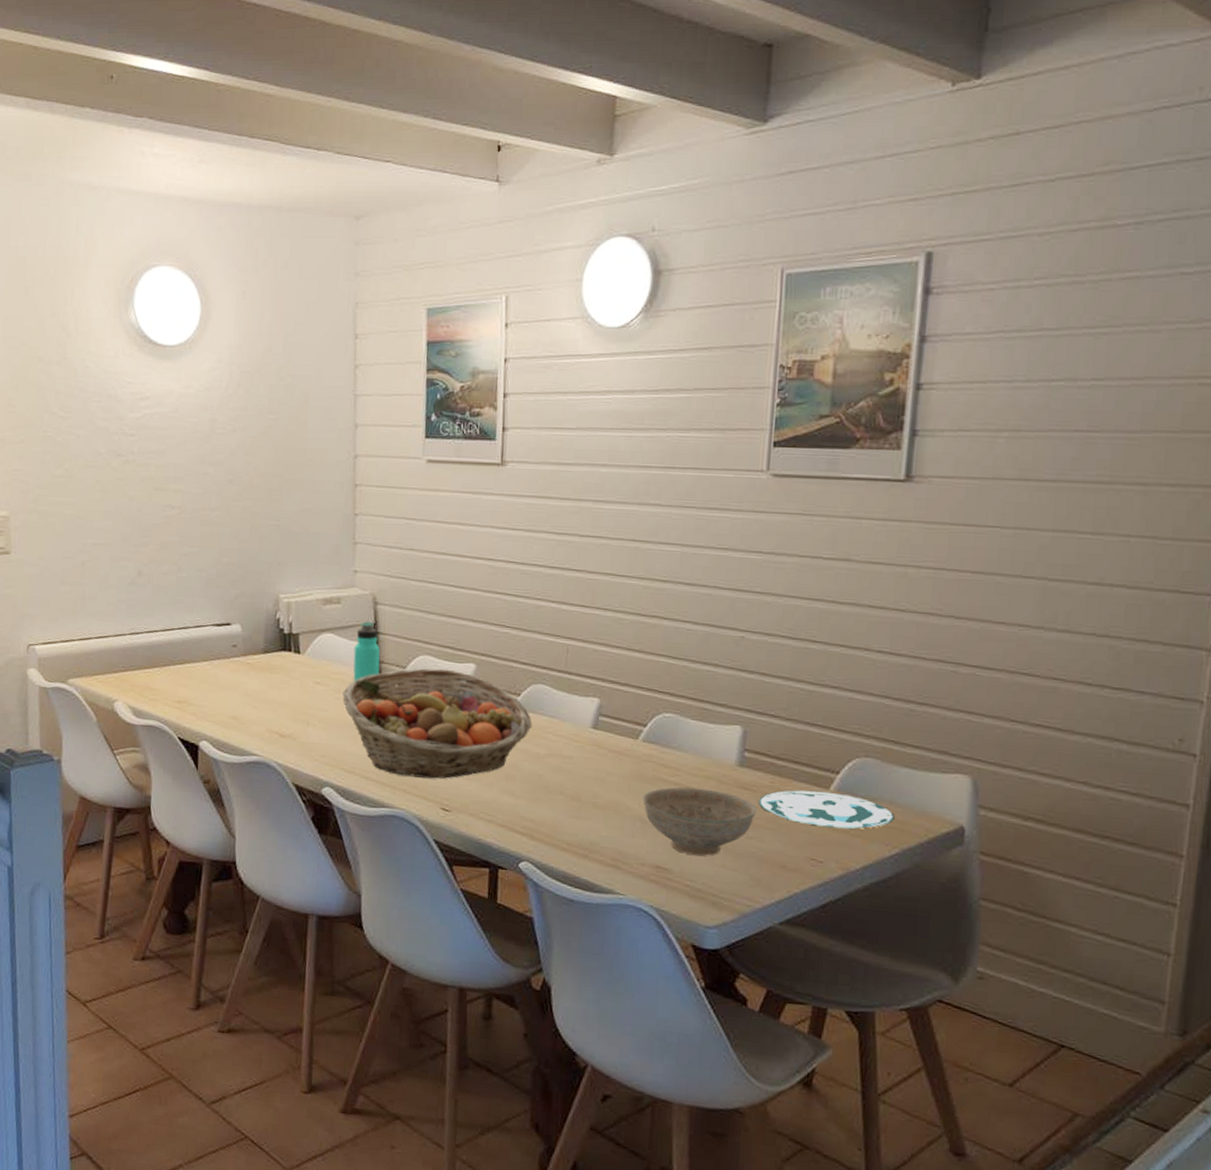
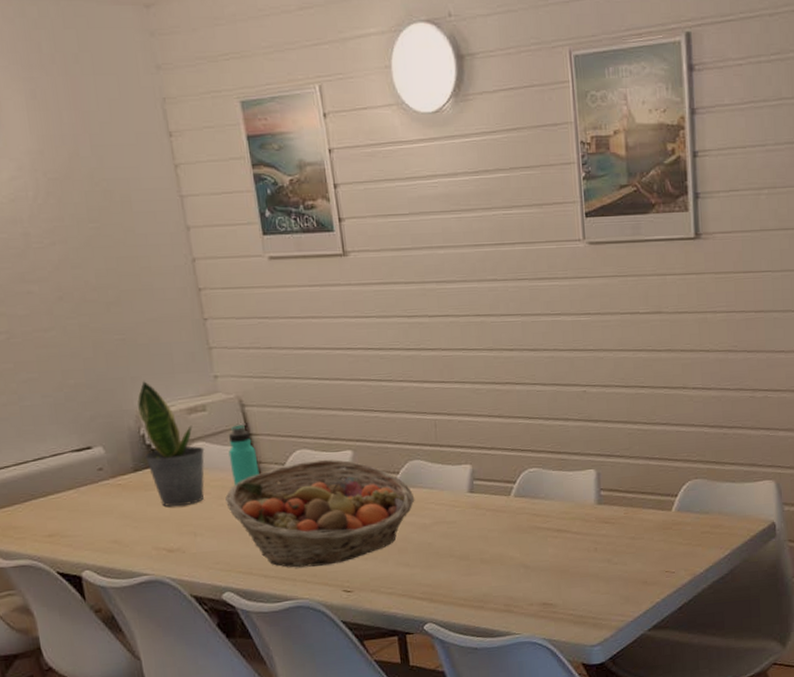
potted plant: none [276,566,332,694] -> present [137,380,205,507]
decorative bowl: present [643,787,758,856] -> none [522,528,618,588]
plate: present [758,790,895,829] -> none [617,512,724,543]

